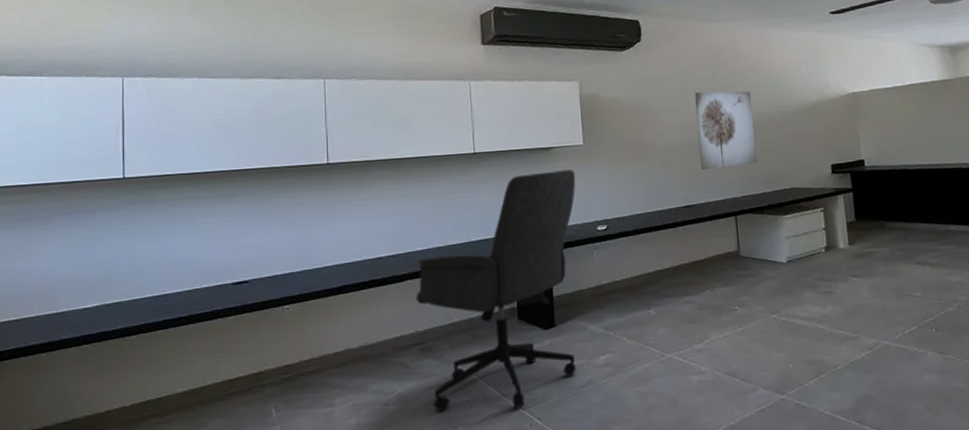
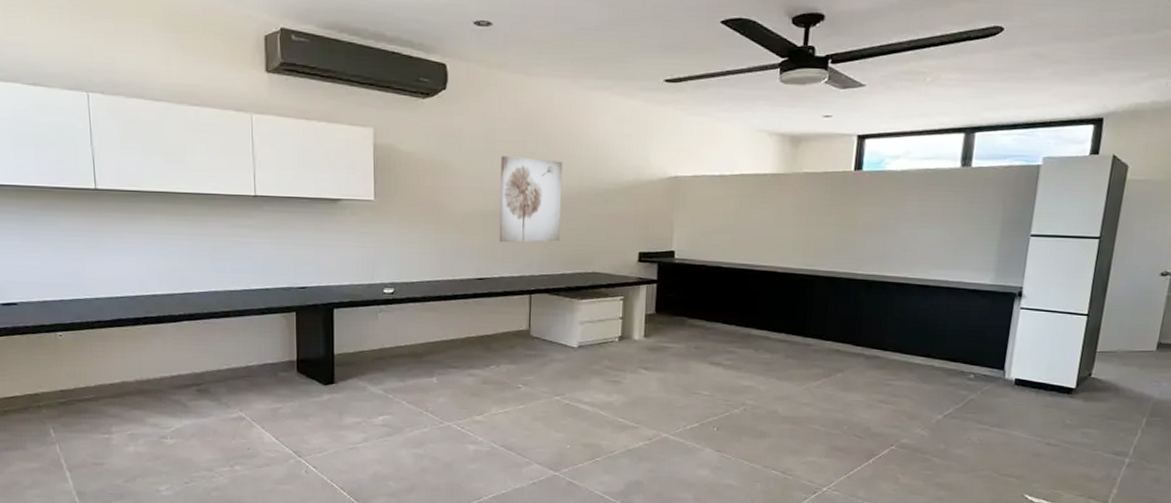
office chair: present [415,169,576,412] -> none [192,225,364,455]

